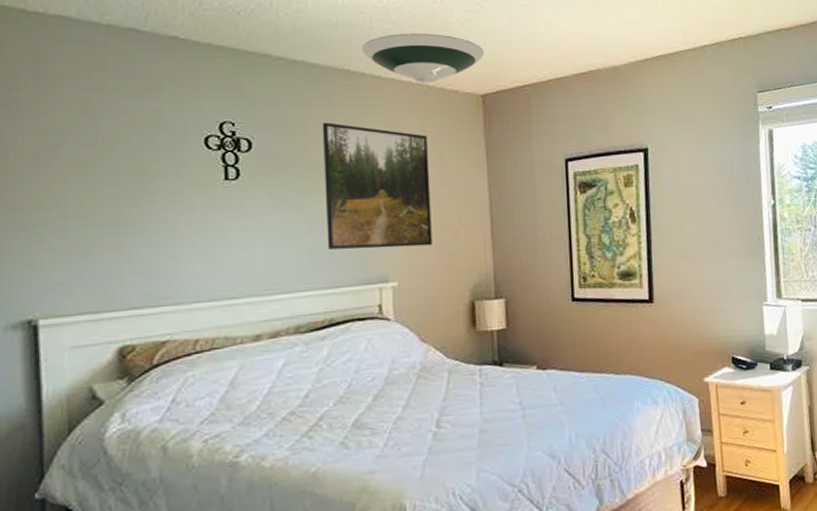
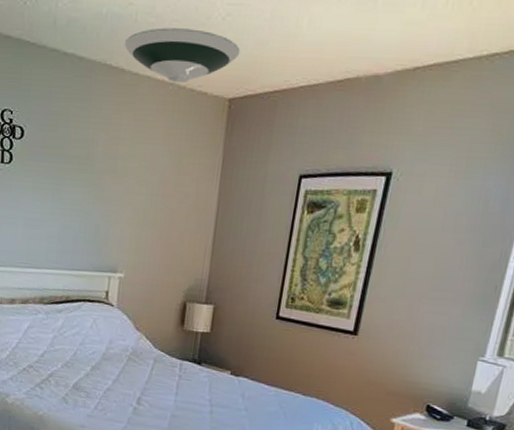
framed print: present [322,122,432,249] -> none [72,116,170,245]

